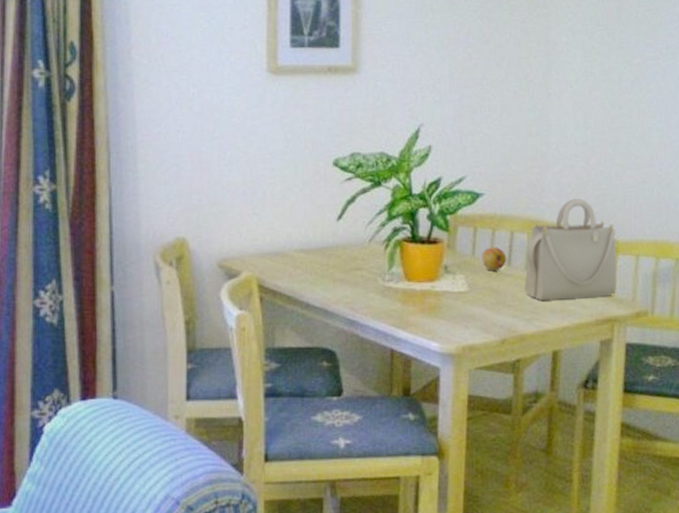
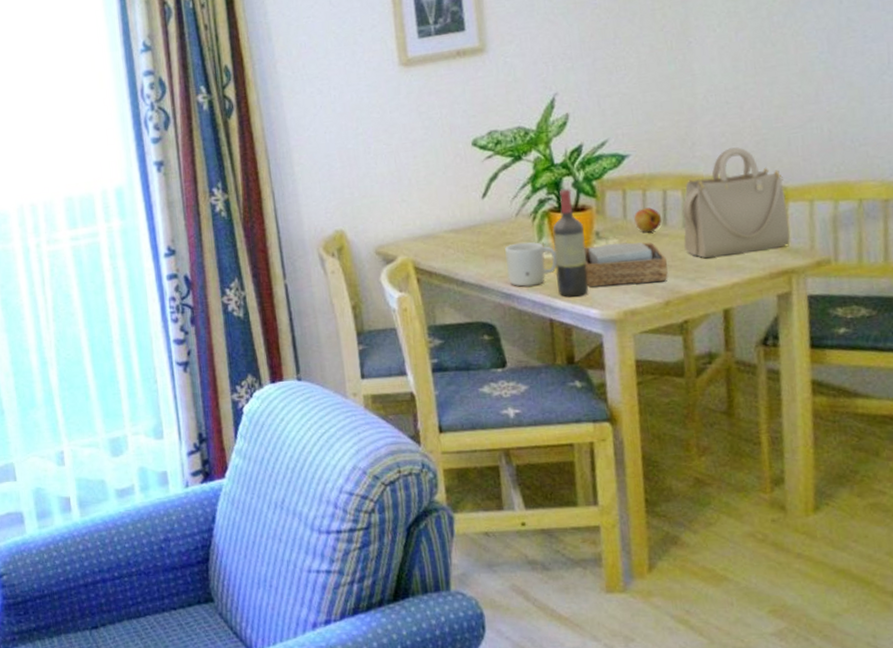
mug: none [354,269,405,316] -> present [505,242,557,287]
wine bottle: none [401,219,434,329] -> present [552,188,589,297]
napkin holder: none [431,279,507,321] -> present [584,242,668,288]

